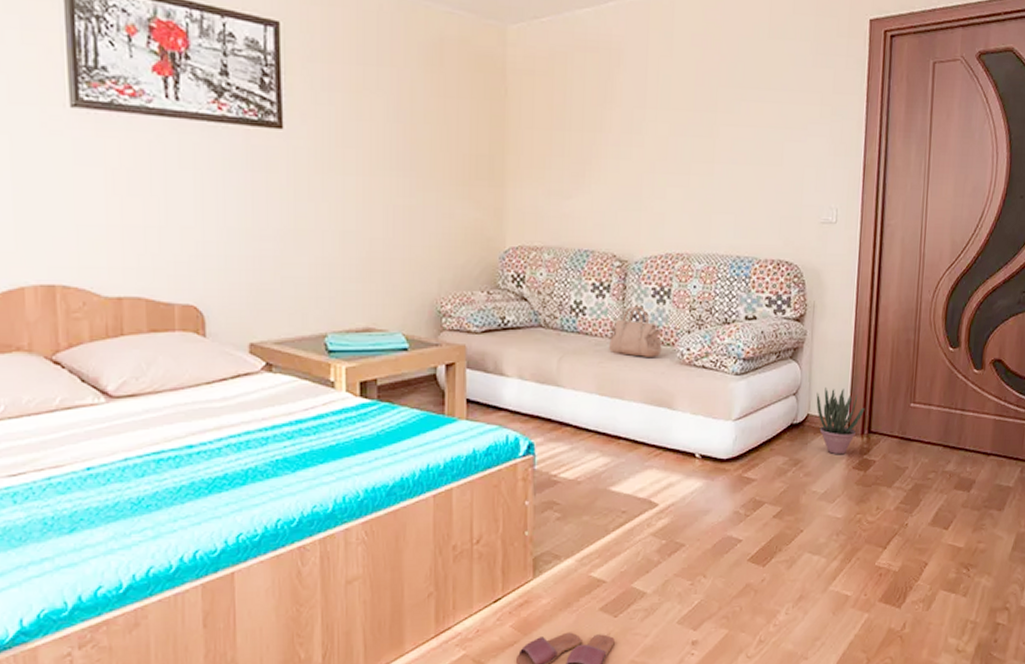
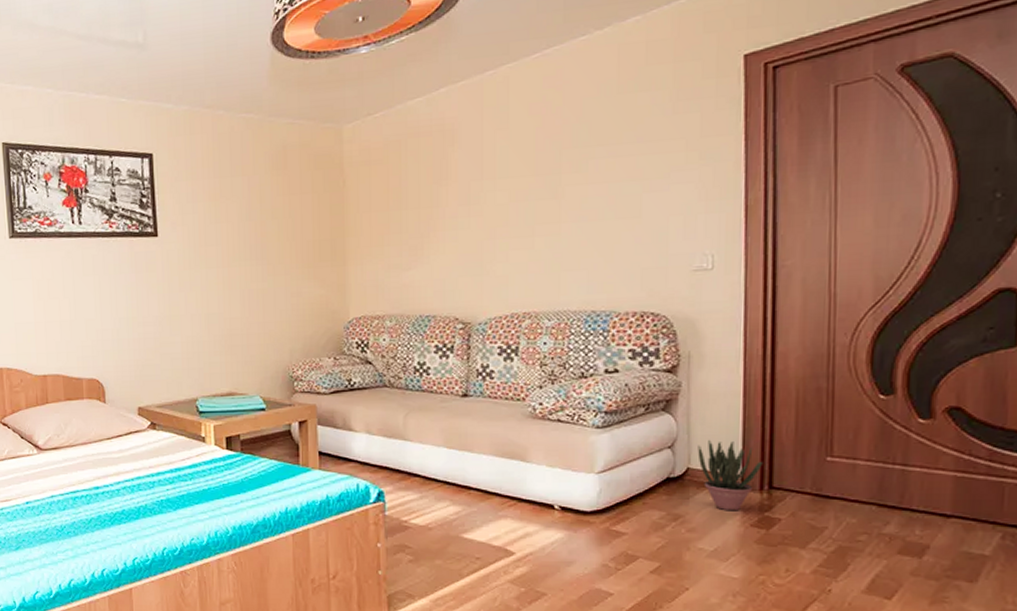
shoulder bag: present [609,305,662,357] -> none [455,363,511,412]

